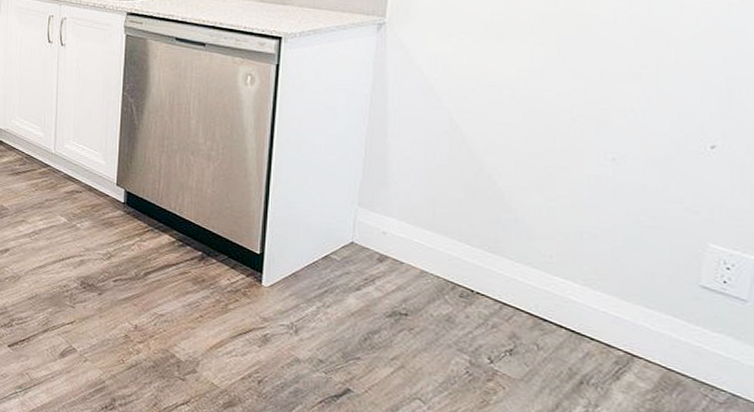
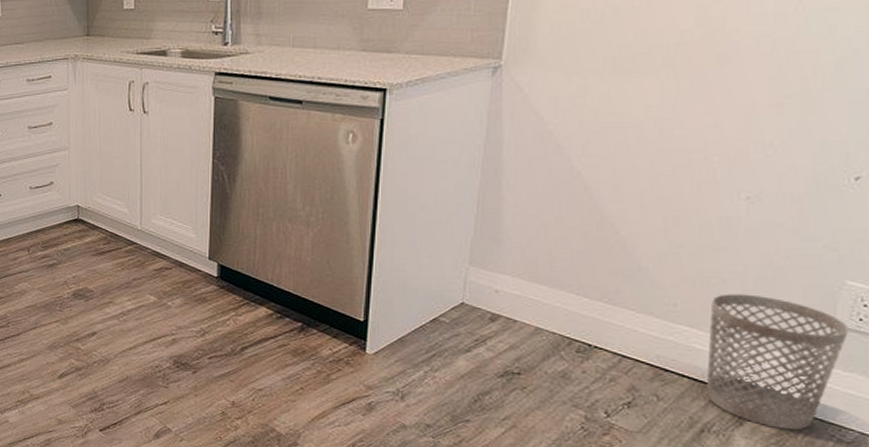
wastebasket: none [584,249,714,388] -> present [707,294,849,431]

